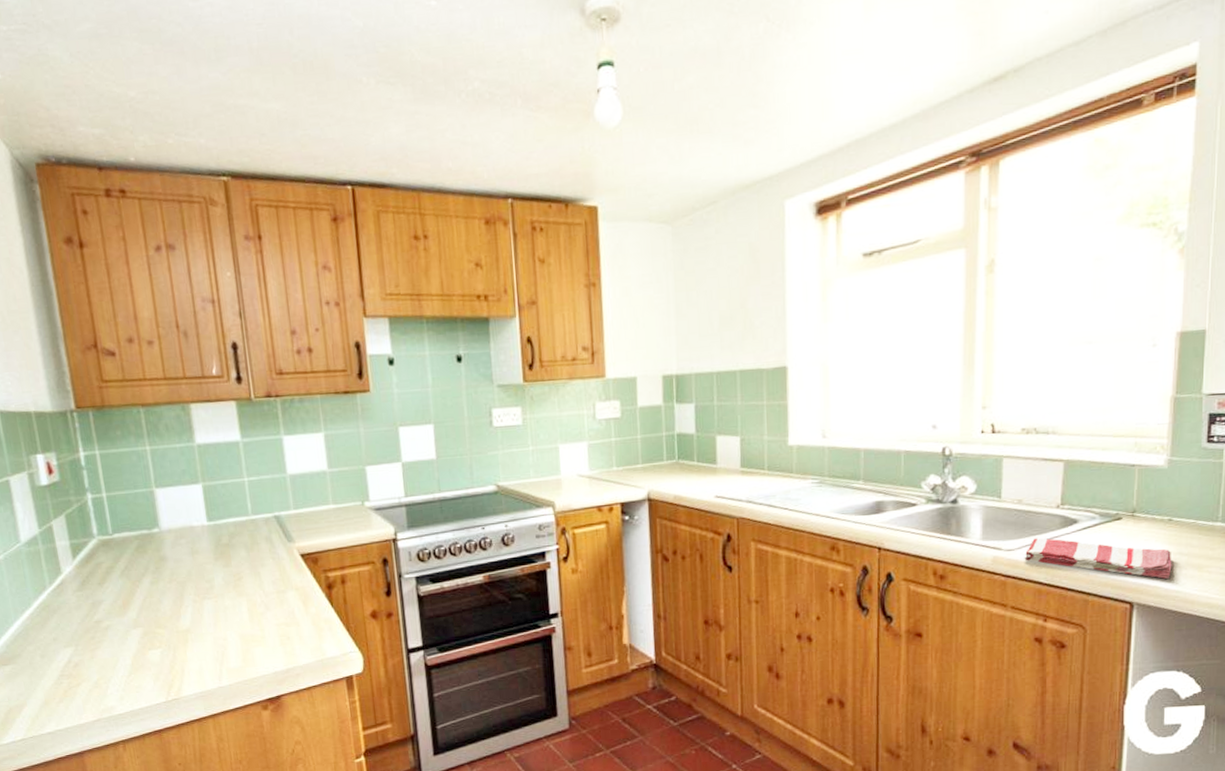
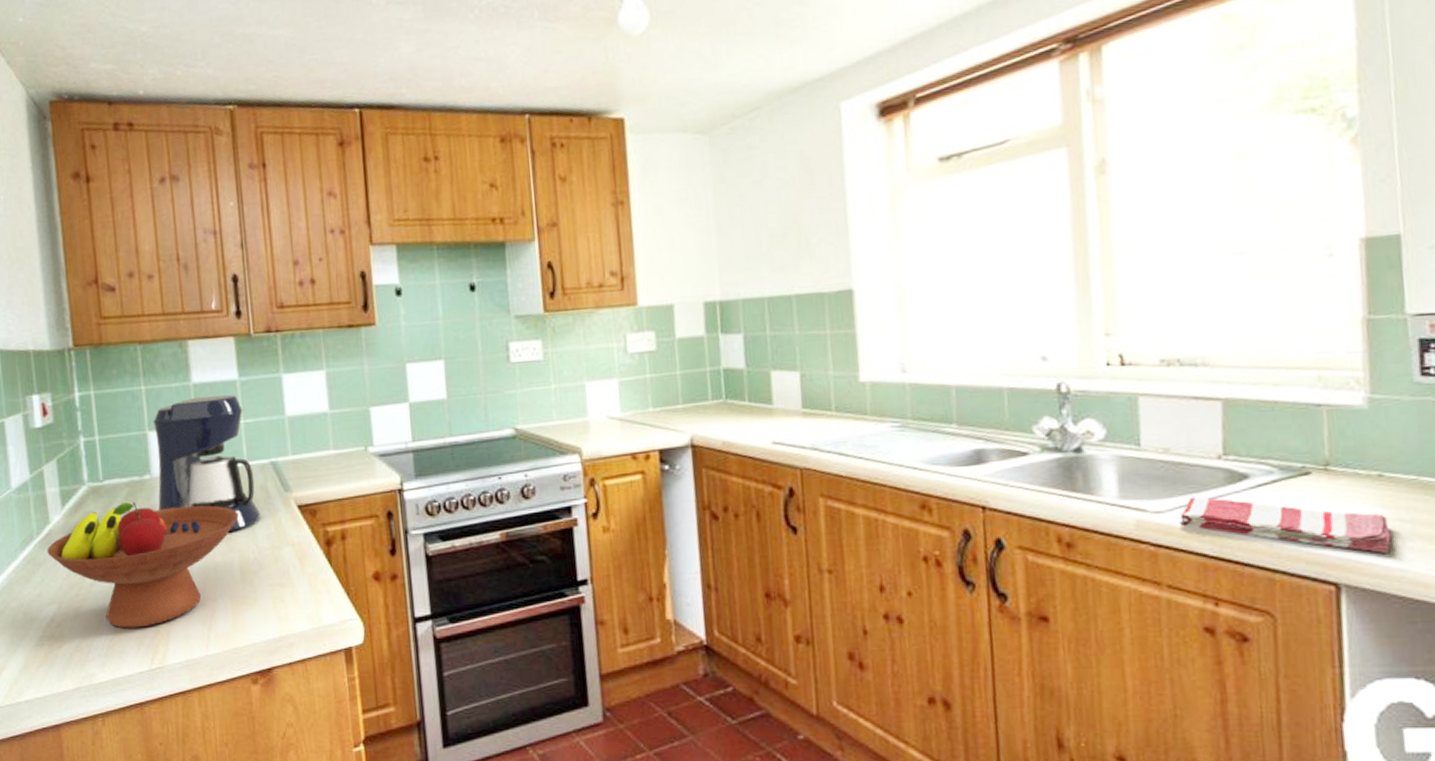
fruit bowl: none [60,553,245,666] -> present [47,502,239,629]
coffee maker: none [159,454,266,578] -> present [153,394,260,531]

